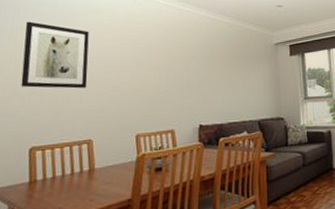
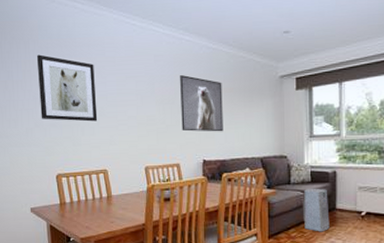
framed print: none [178,42,221,96] -> present [180,75,223,132]
air purifier: none [301,148,329,195] -> present [303,188,330,232]

